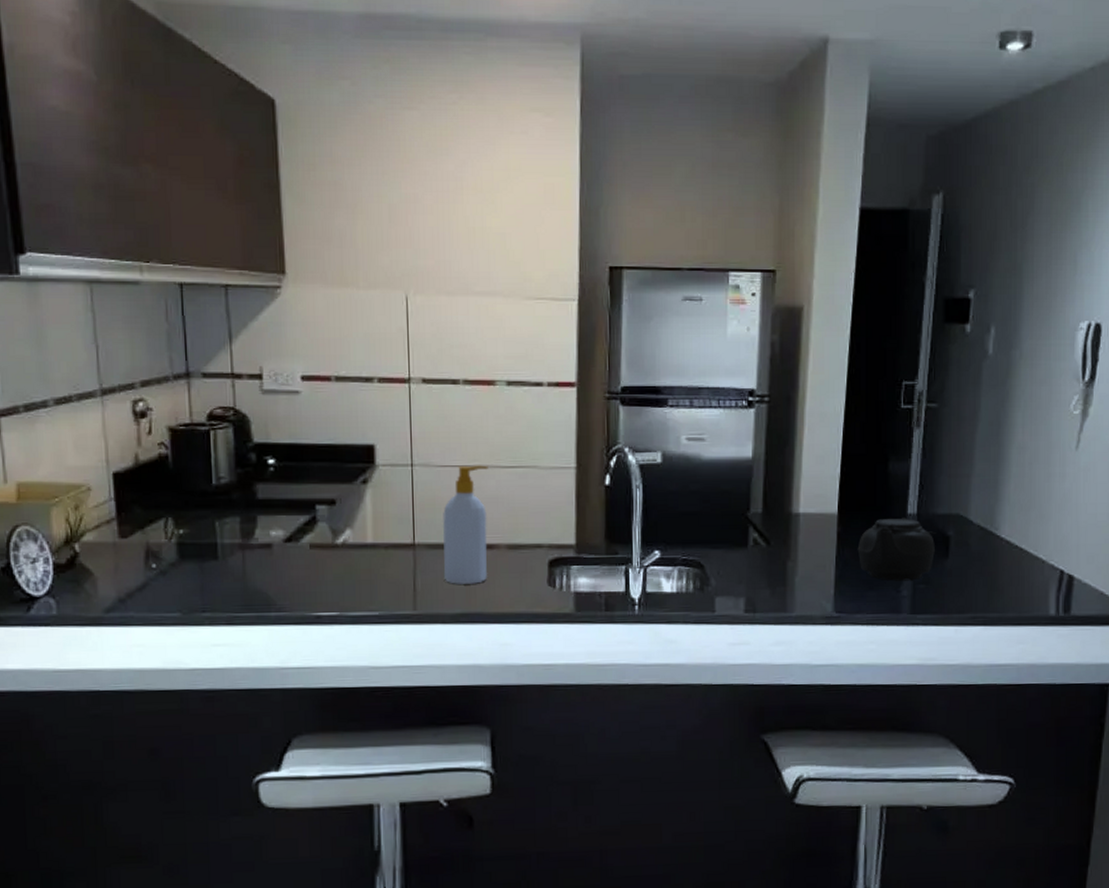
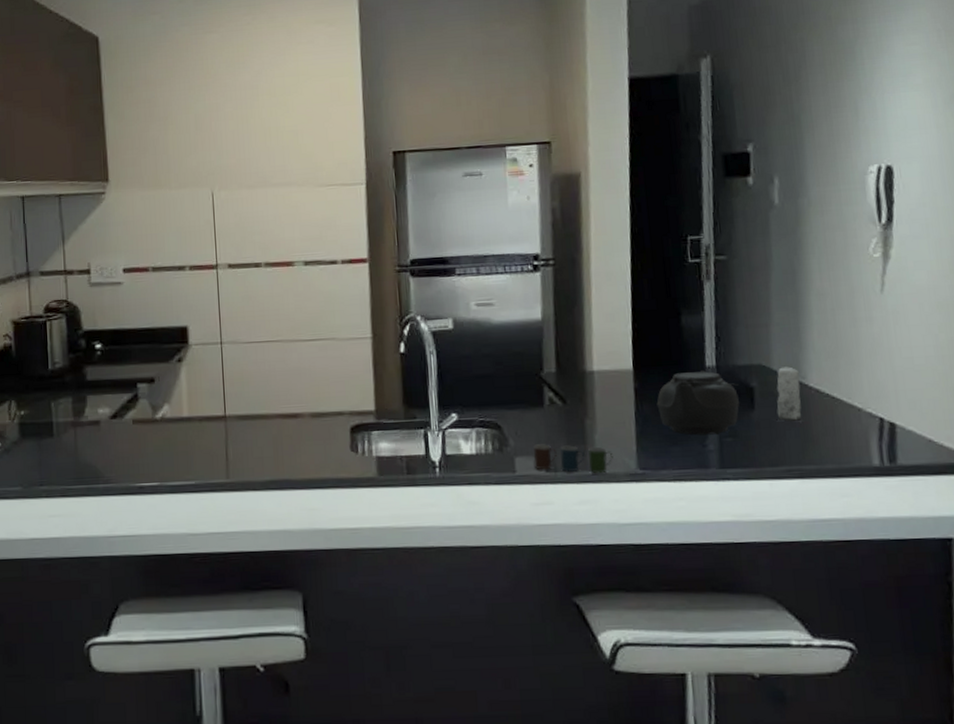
soap bottle: present [442,465,488,584] -> none [250,339,293,453]
cup: none [733,585,811,616] -> present [533,444,613,474]
candle: none [965,517,993,572] -> present [774,366,804,422]

